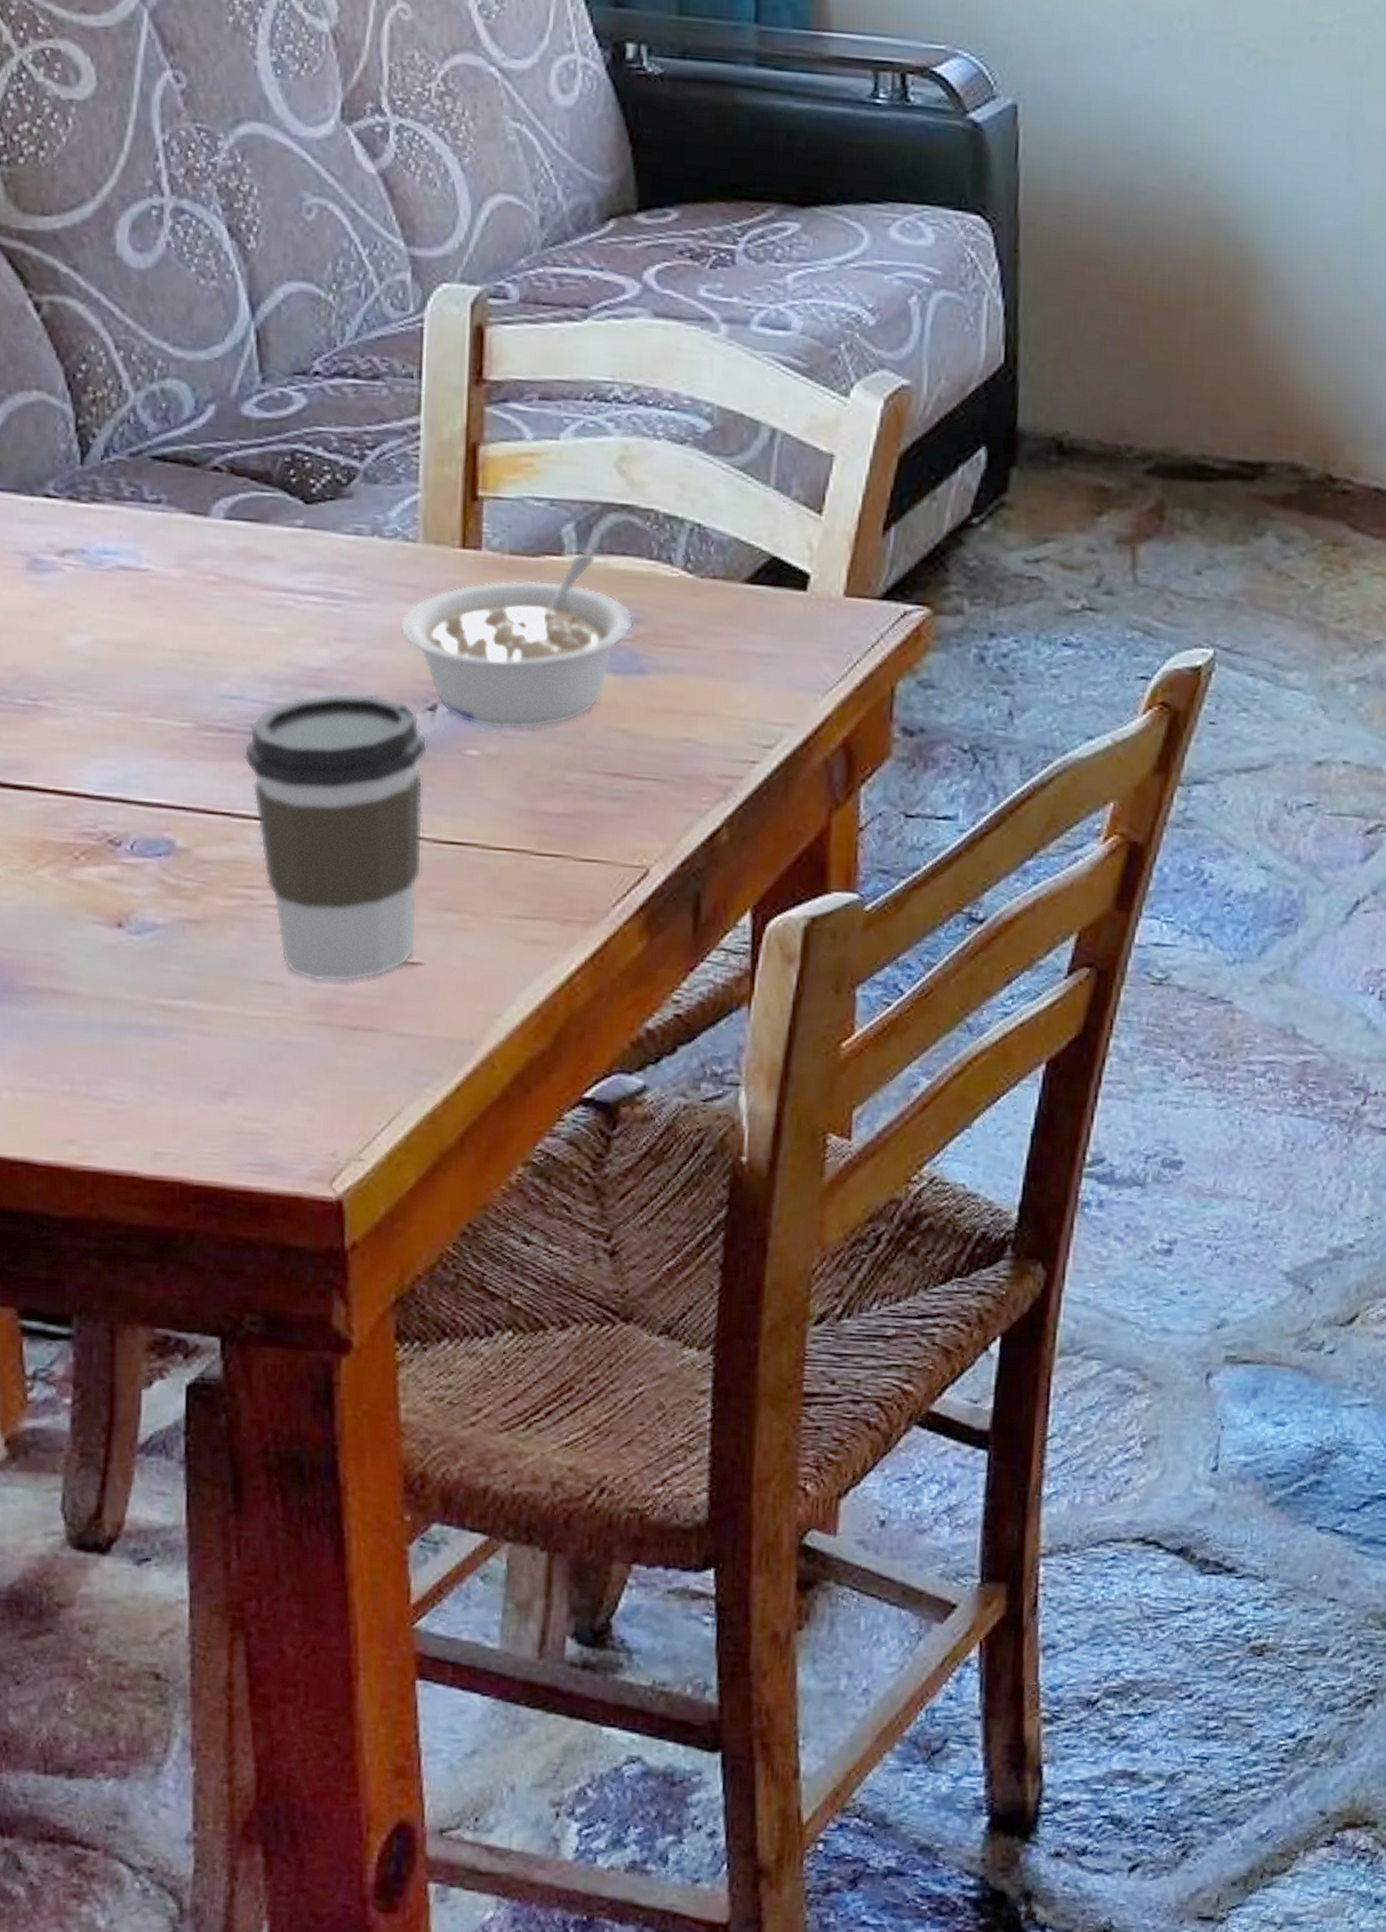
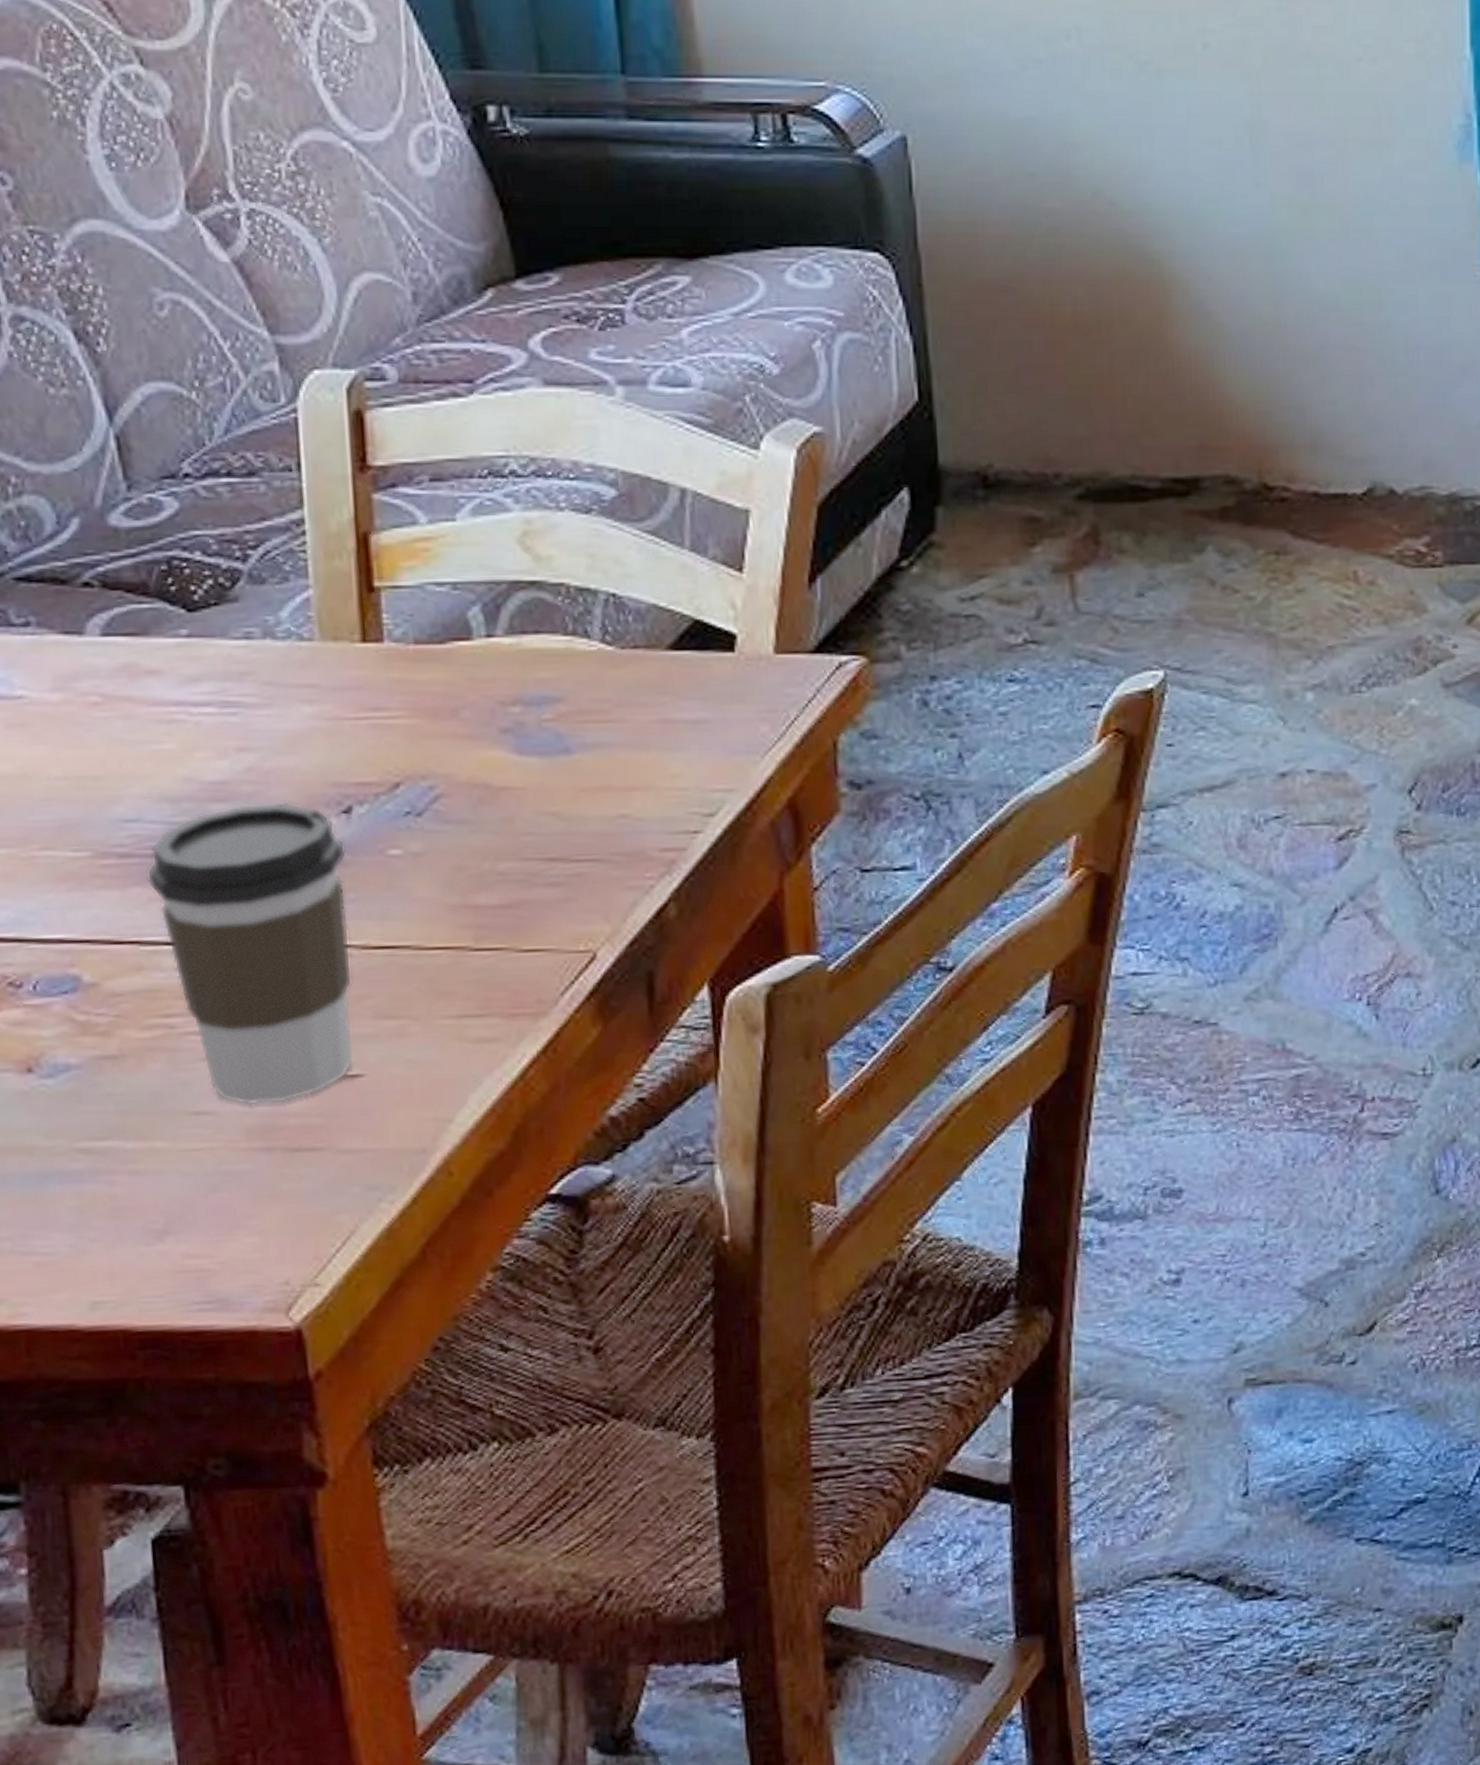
legume: present [400,552,633,729] -> none [304,633,554,824]

